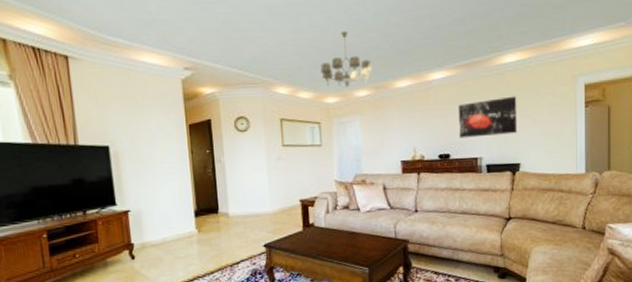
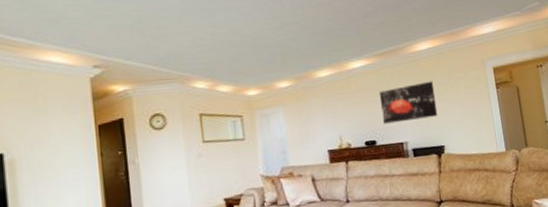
chandelier: present [320,30,372,87] -> none [239,24,292,79]

